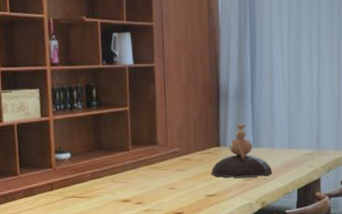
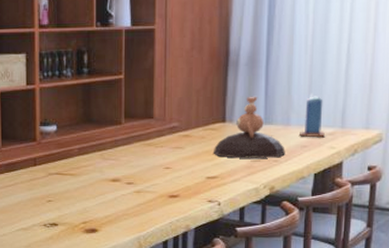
candle: none [283,120,304,158] -> present [300,93,325,138]

